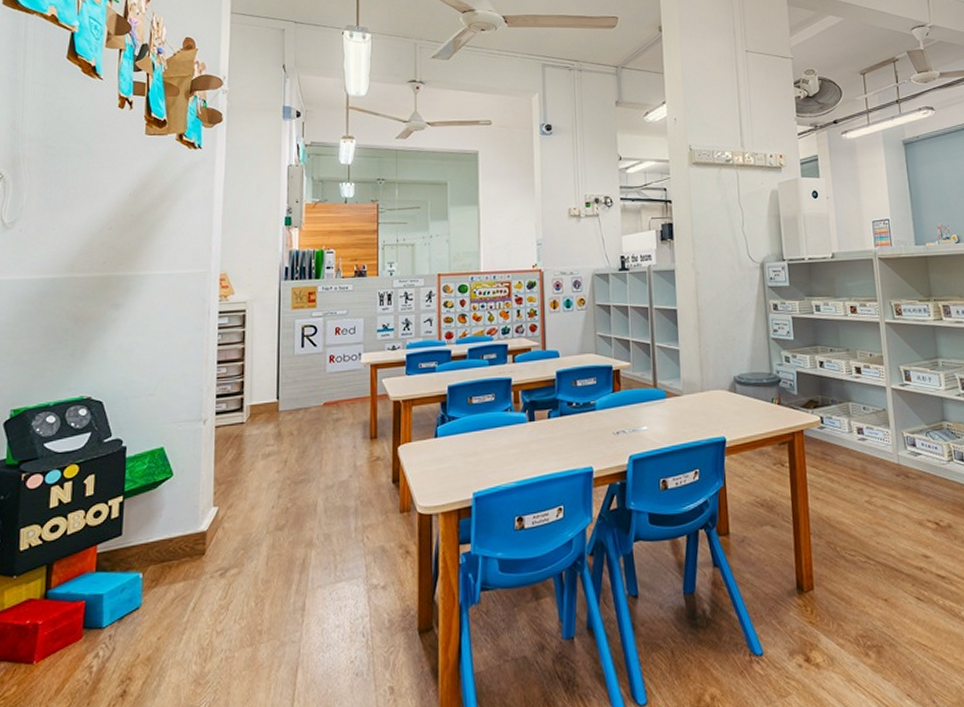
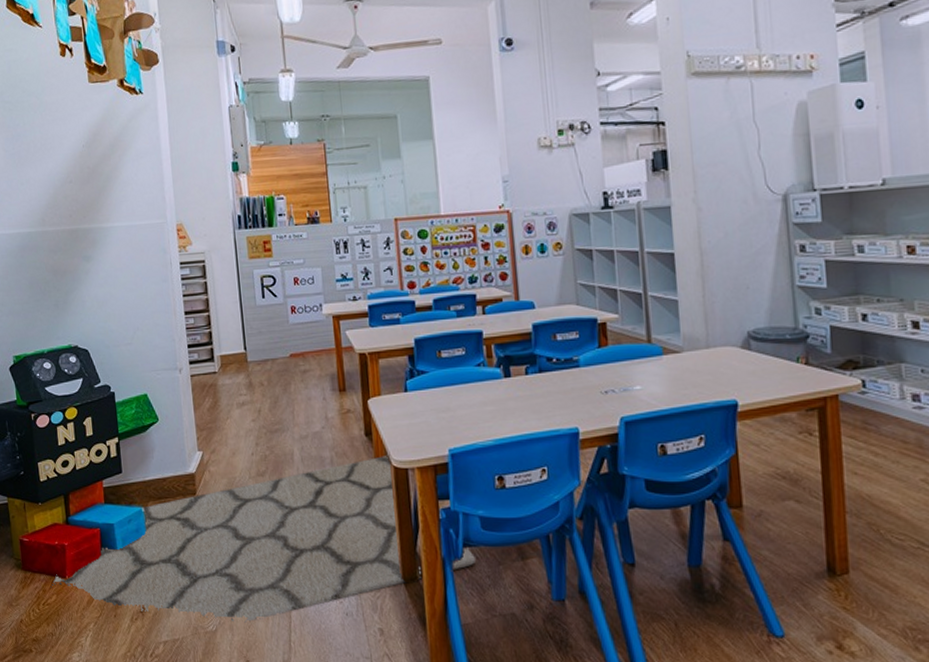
rug: none [11,501,491,696] -> present [50,454,475,623]

